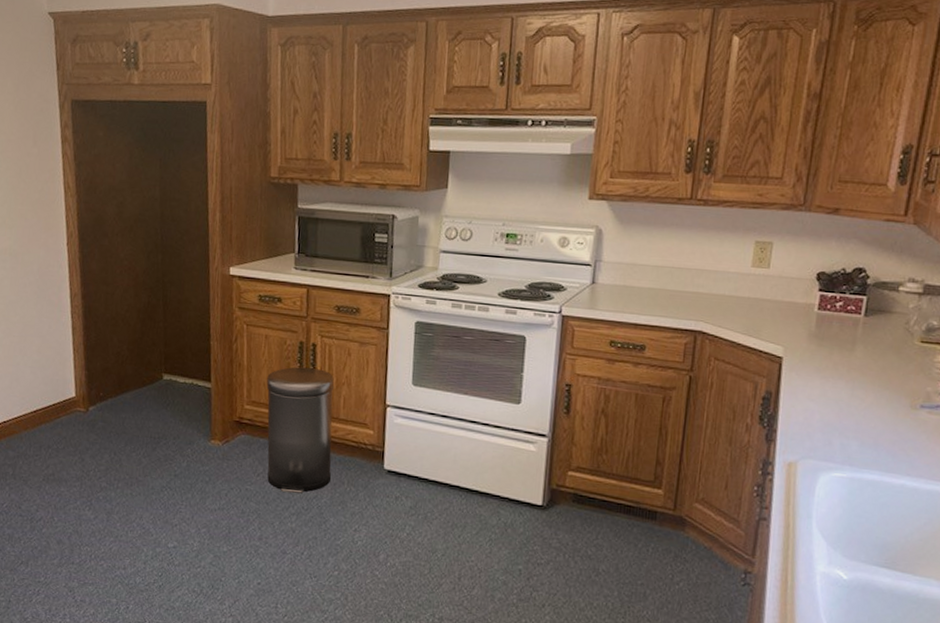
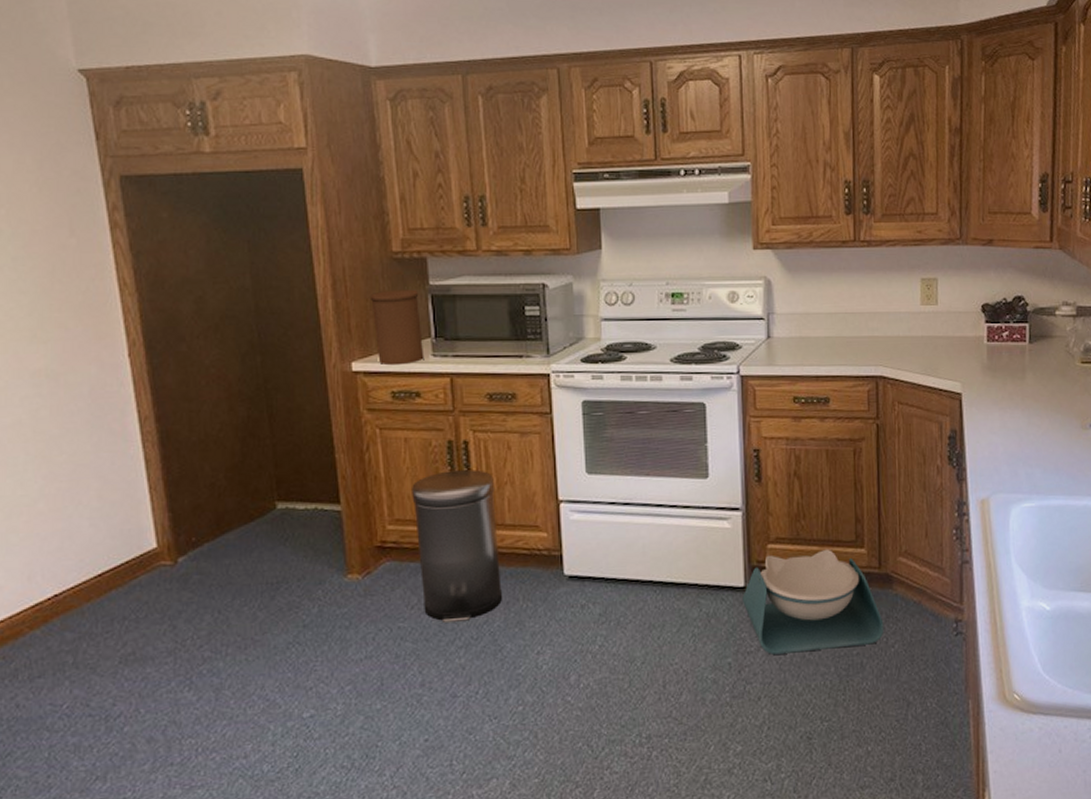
canister: none [249,209,288,274] -> present [369,289,424,366]
pet bowl: none [539,481,672,578] -> present [742,548,884,655]

